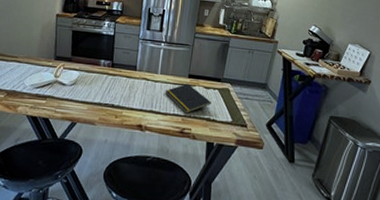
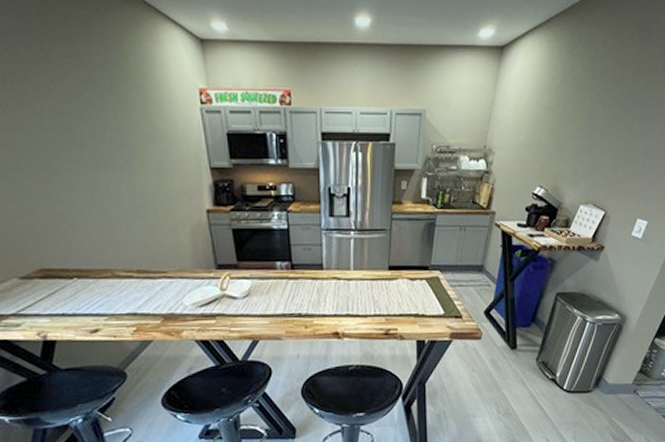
notepad: present [165,83,211,113] -> none [361,277,419,312]

